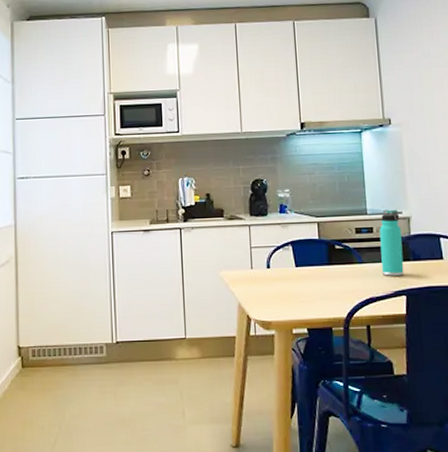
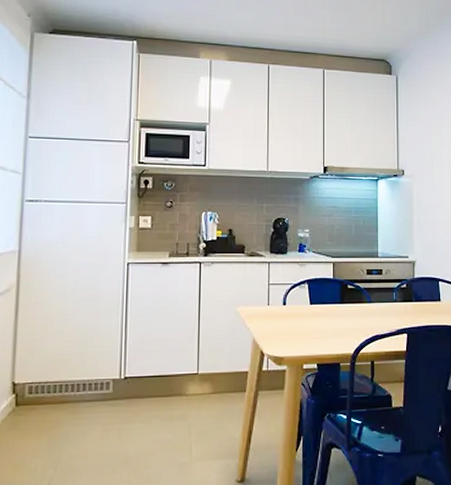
thermos bottle: present [379,209,404,276] -> none [387,253,407,315]

